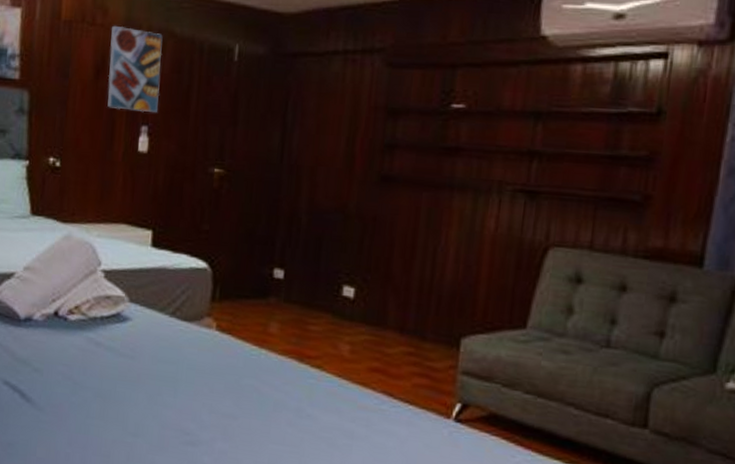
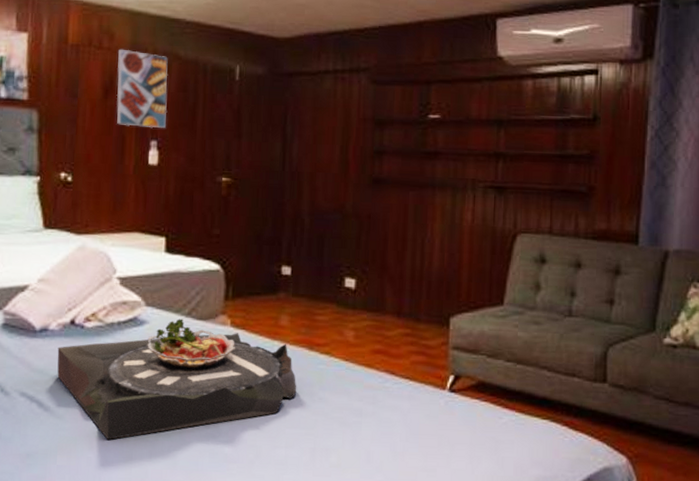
serving tray: none [39,318,284,437] -> present [57,319,297,440]

